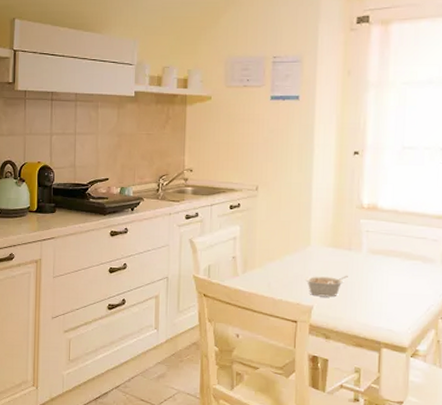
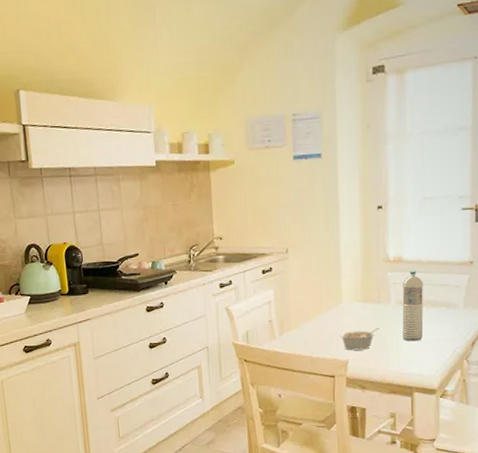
water bottle: none [373,220,398,294] -> present [402,271,423,342]

